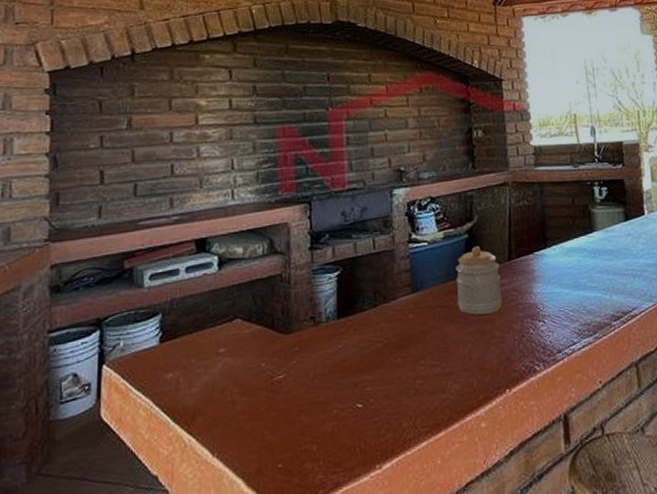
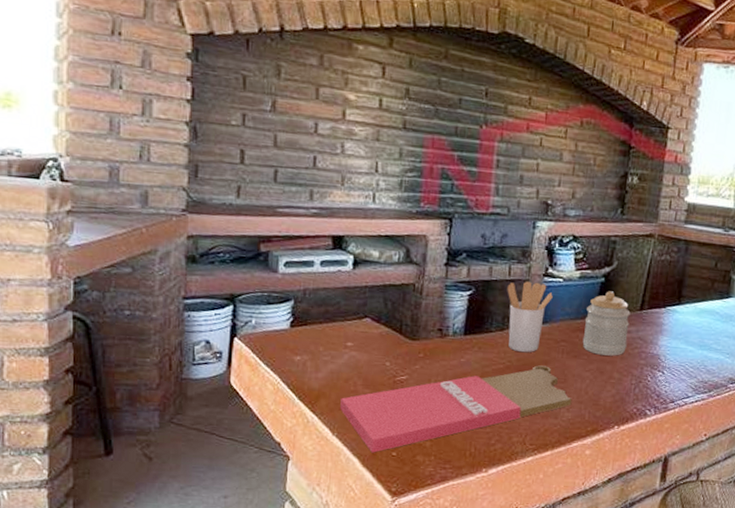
cutting board: none [218,336,458,469] -> present [340,365,572,453]
utensil holder: none [374,250,420,327] -> present [507,281,553,352]

